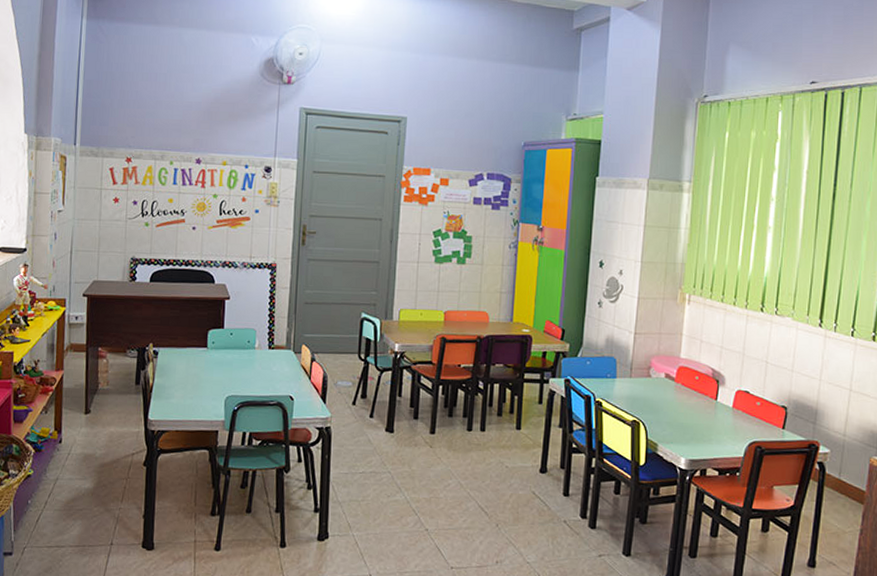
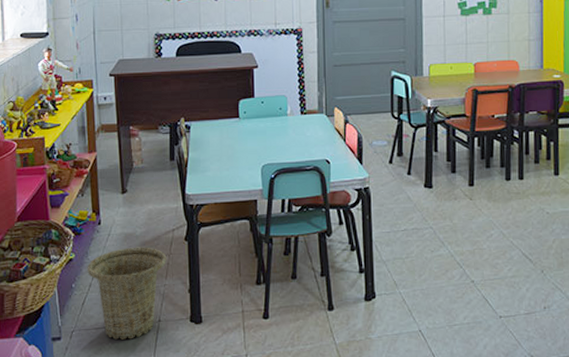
basket: none [44,468,124,560] -> present [87,247,167,340]

